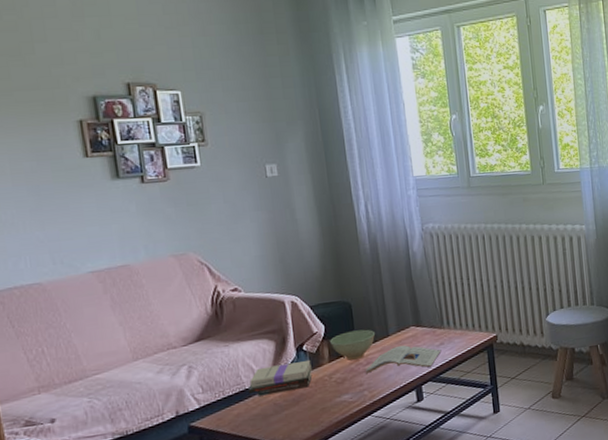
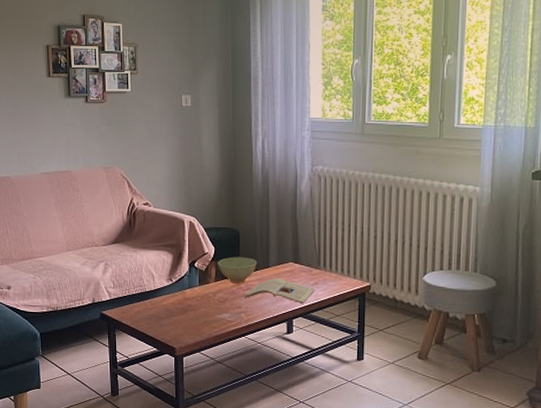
books: present [247,359,313,396] -> none [147,275,200,300]

